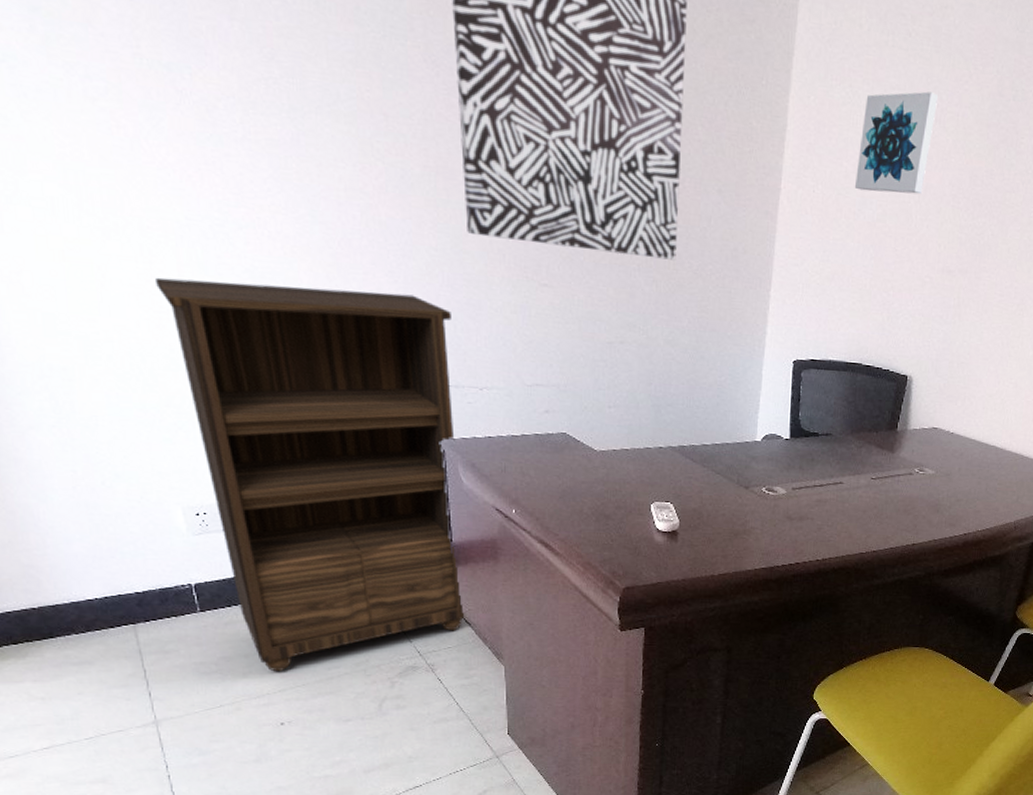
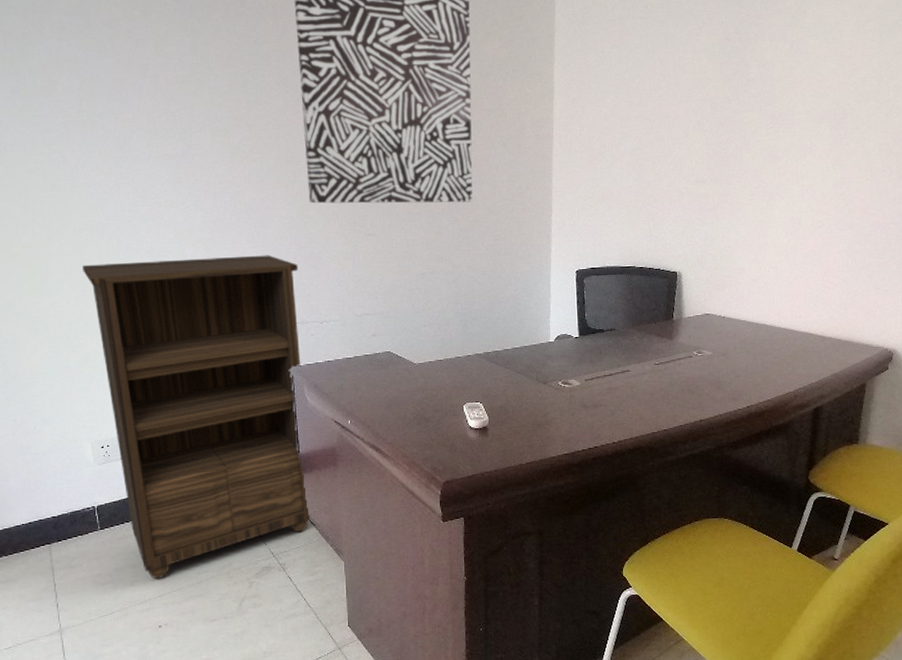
wall art: present [854,91,938,195] -> none [613,46,675,128]

